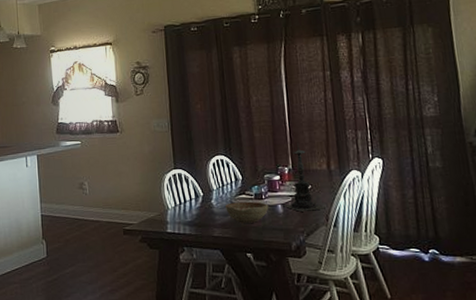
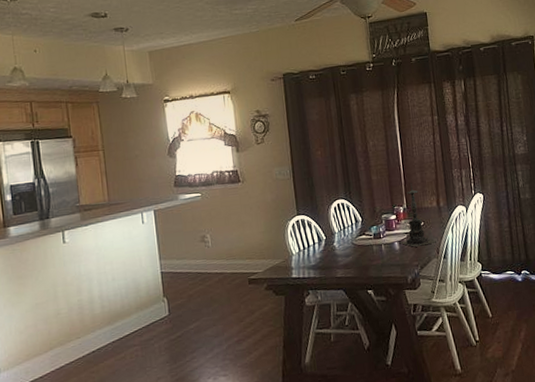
decorative bowl: present [225,201,269,223] -> none [347,241,387,263]

